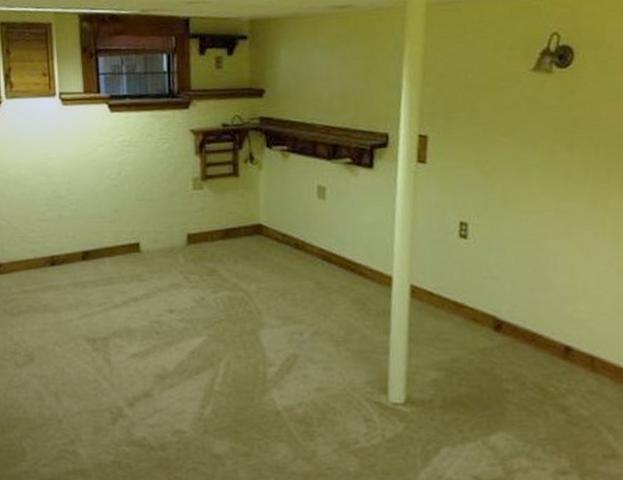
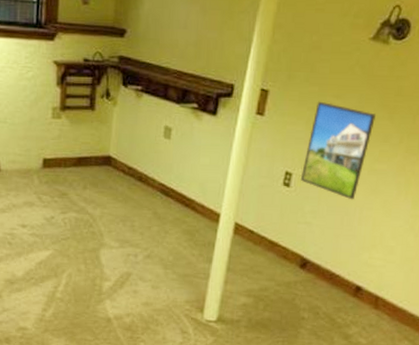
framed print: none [477,141,552,247] -> present [300,101,376,200]

